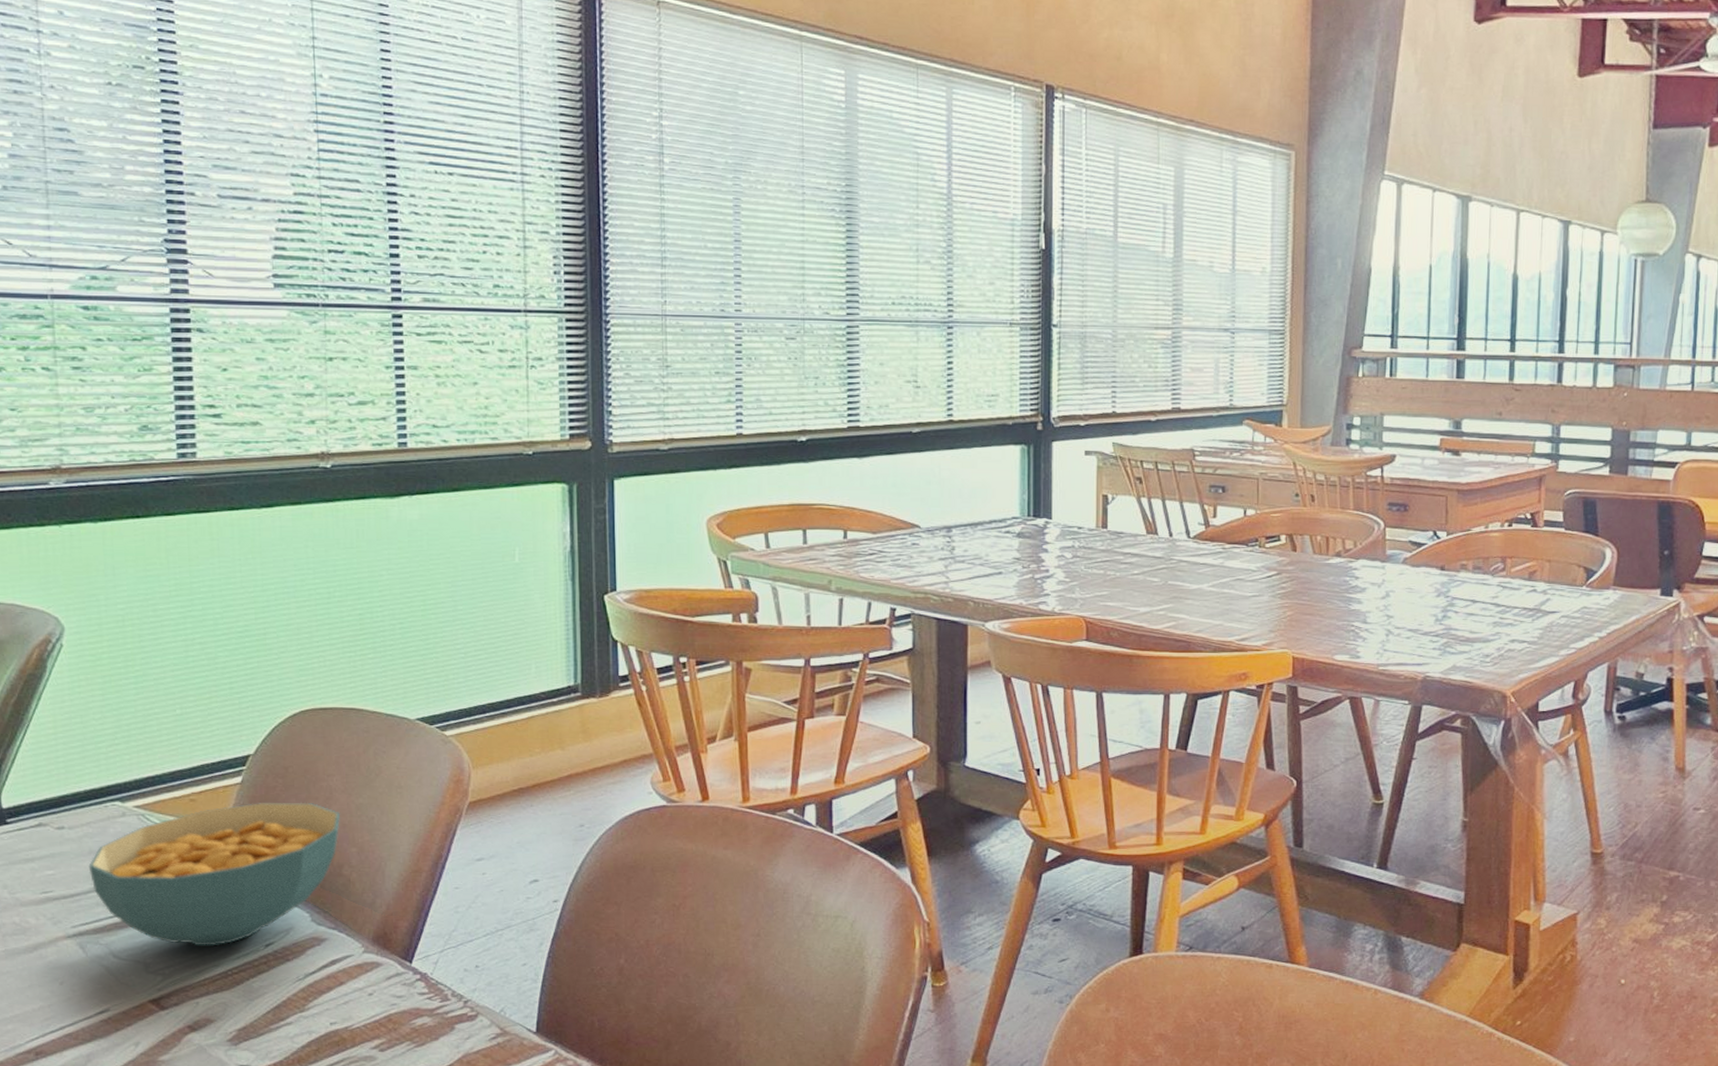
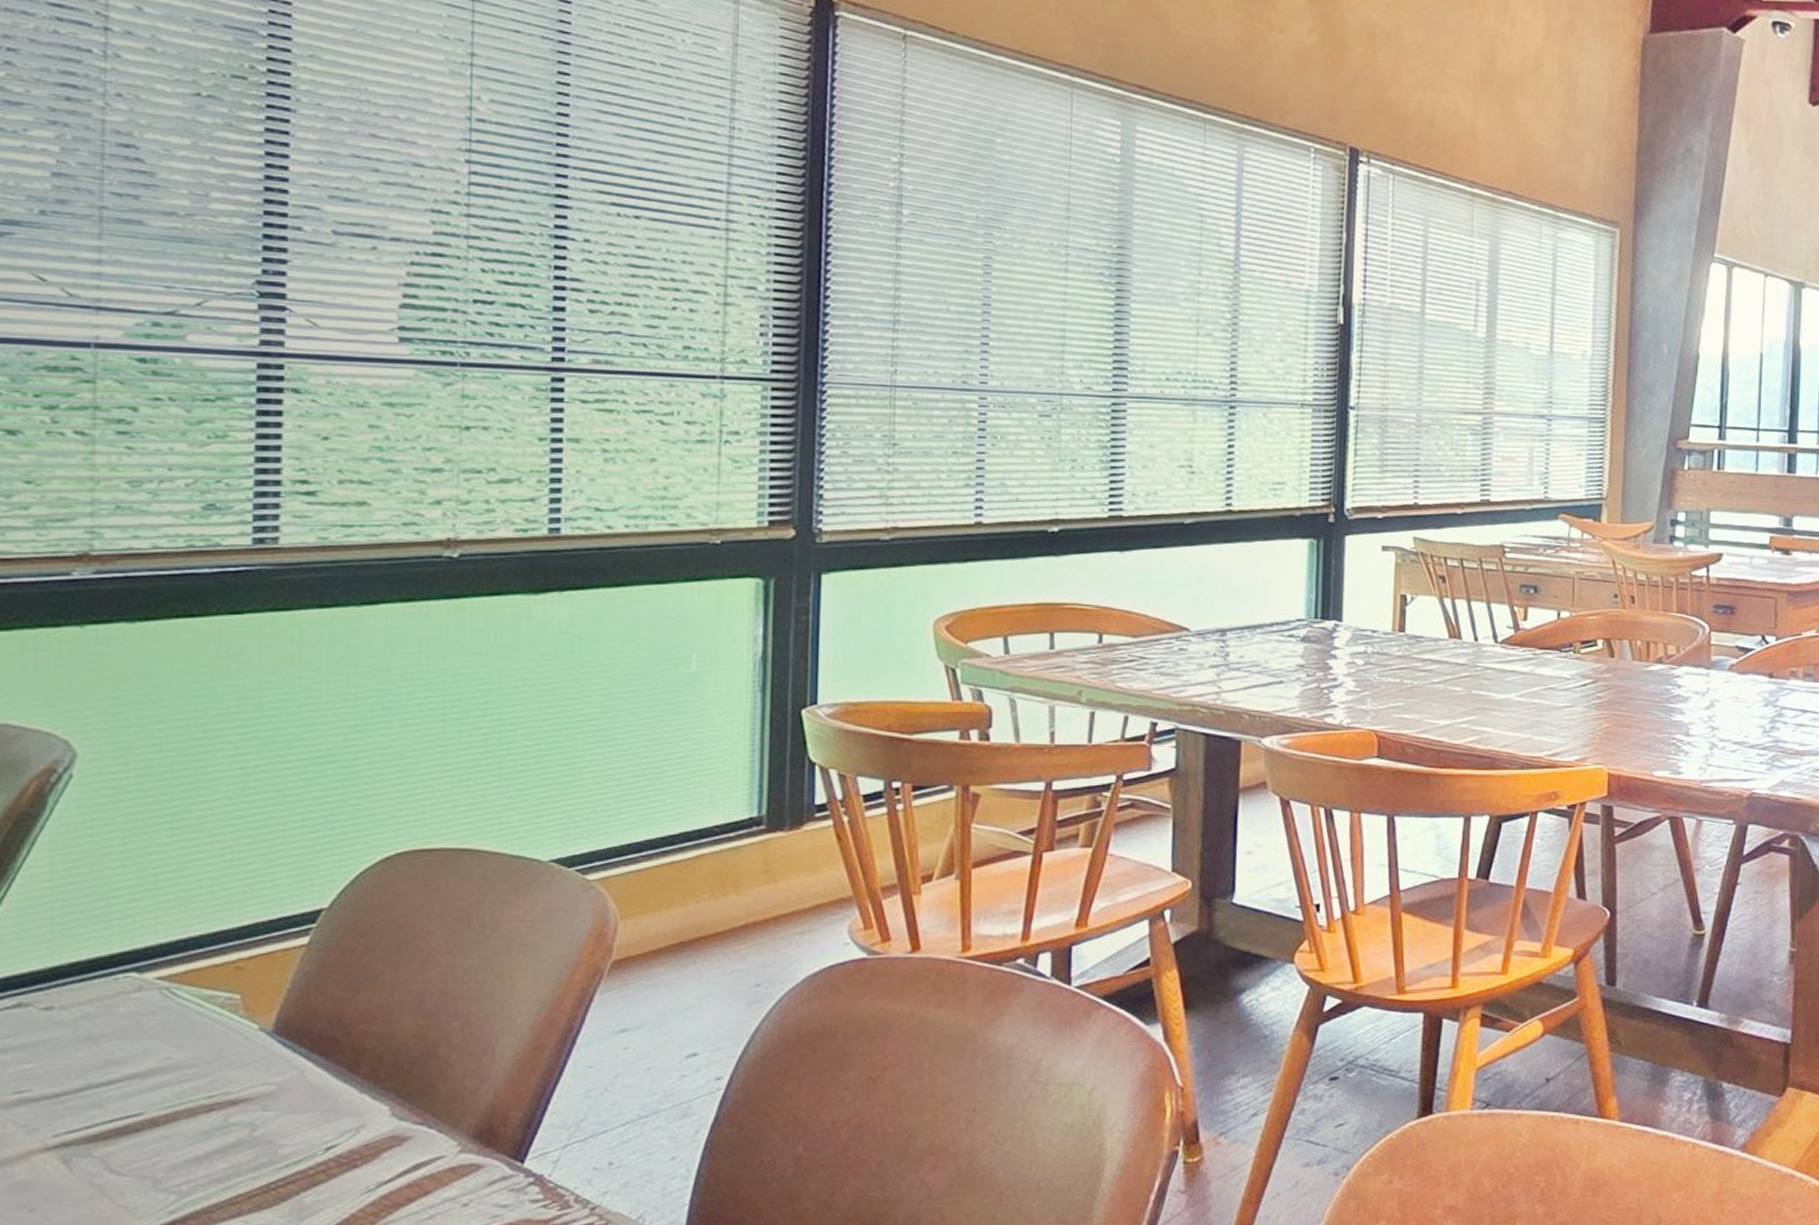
cereal bowl: present [88,802,341,946] -> none [84,966,441,1154]

